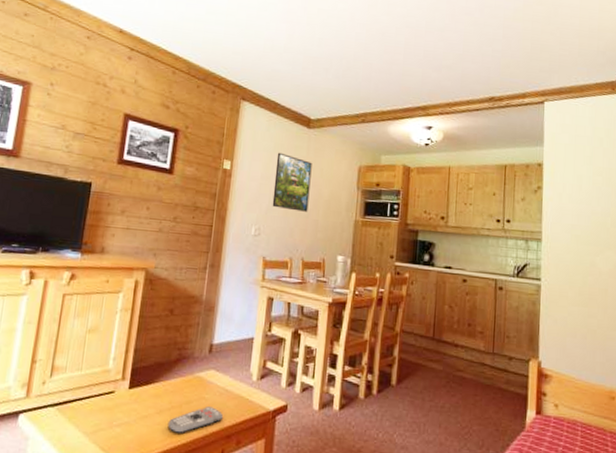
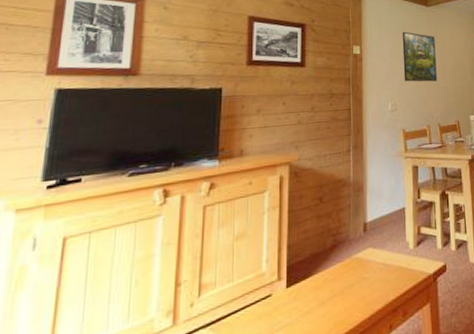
remote control: present [167,406,223,433] -> none [332,285,386,321]

